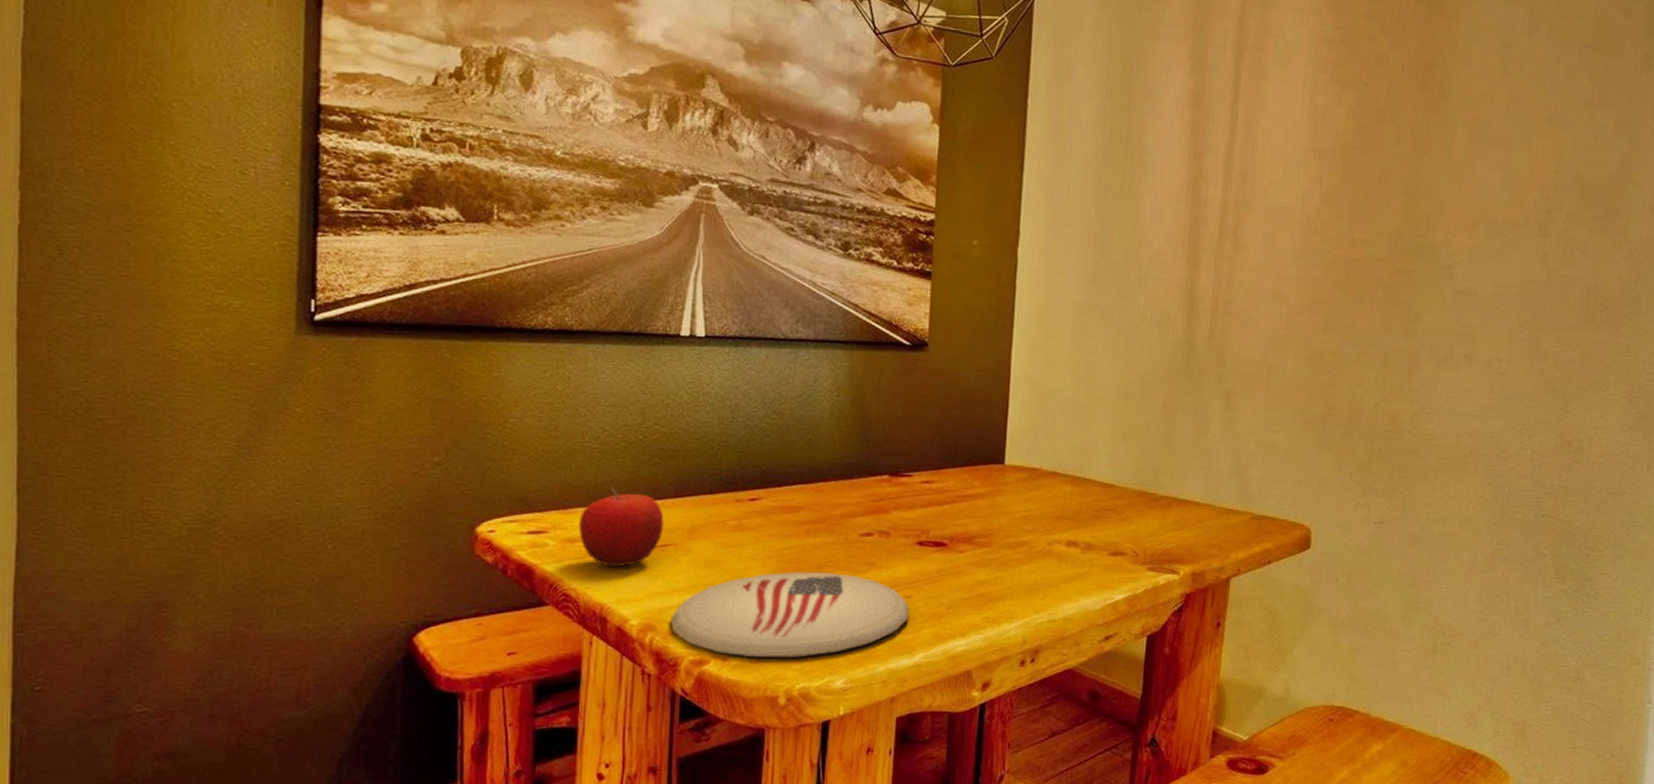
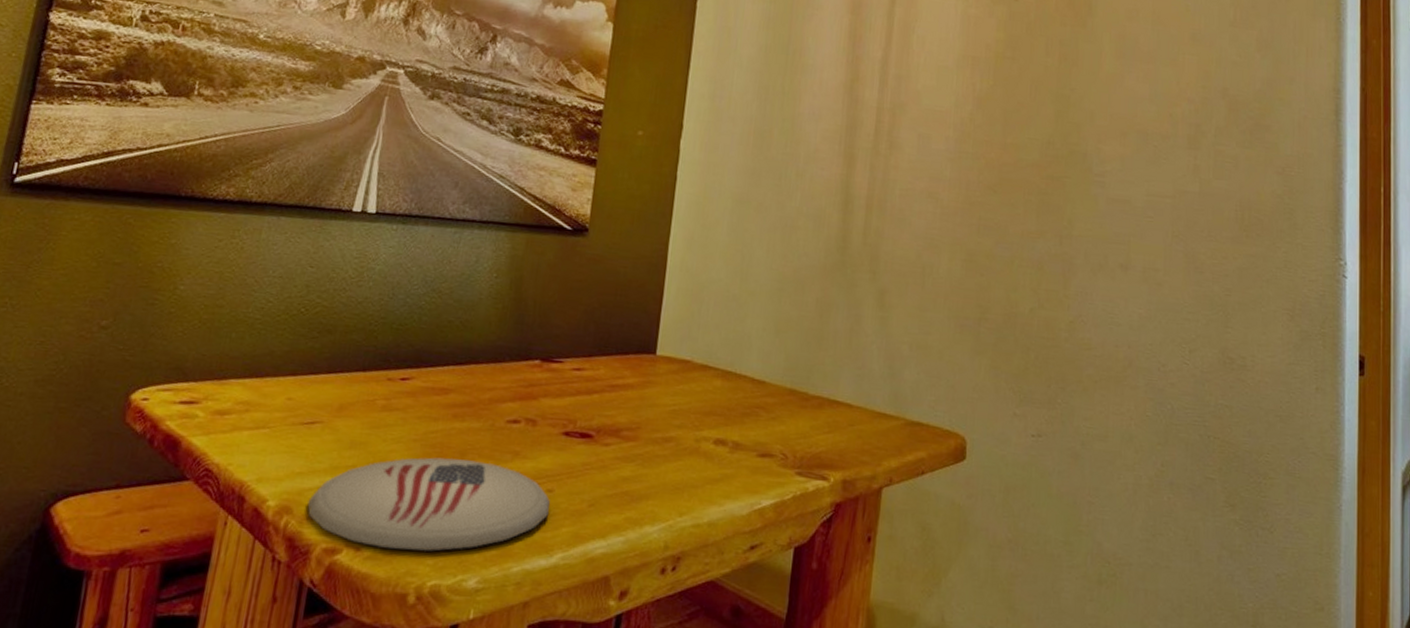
fruit: present [578,488,664,568] -> none [229,360,315,443]

